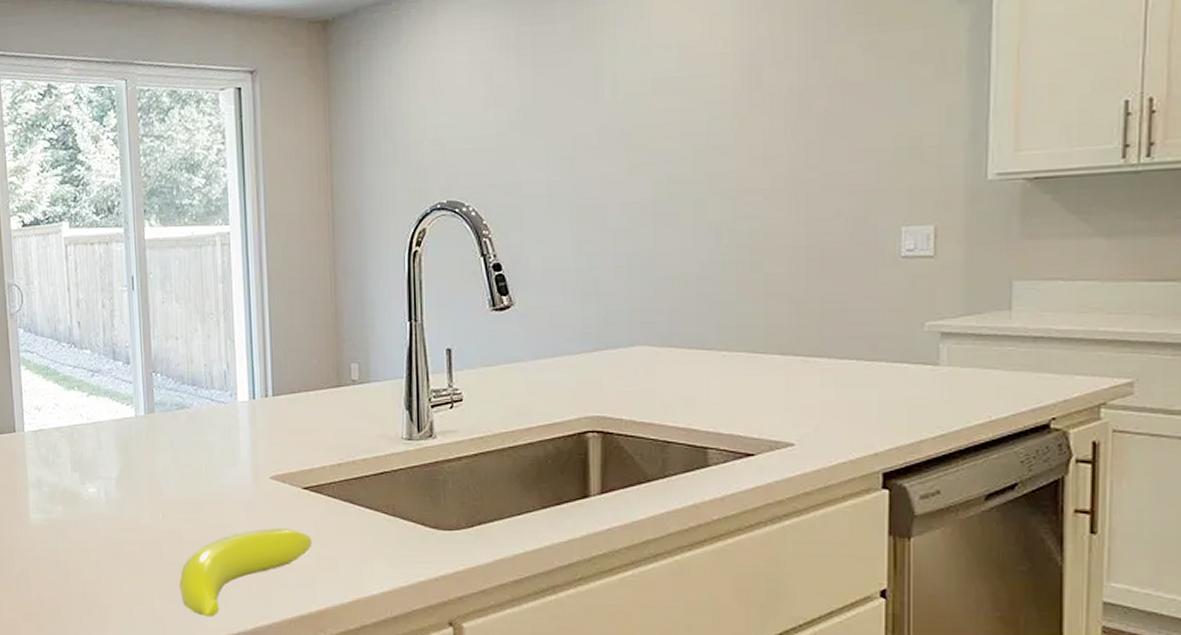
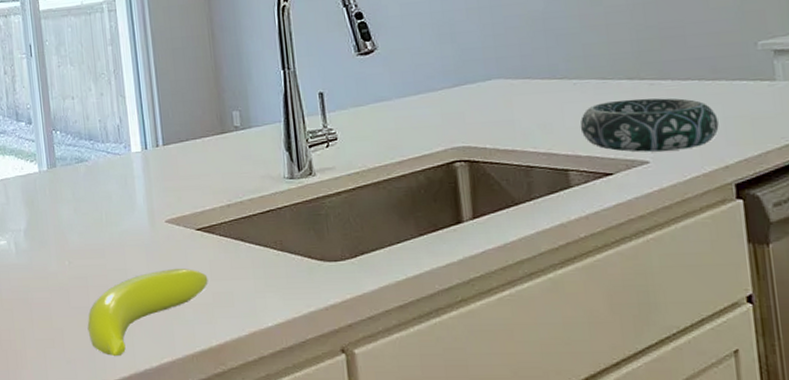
decorative bowl: none [725,376,873,433] -> present [580,98,719,153]

